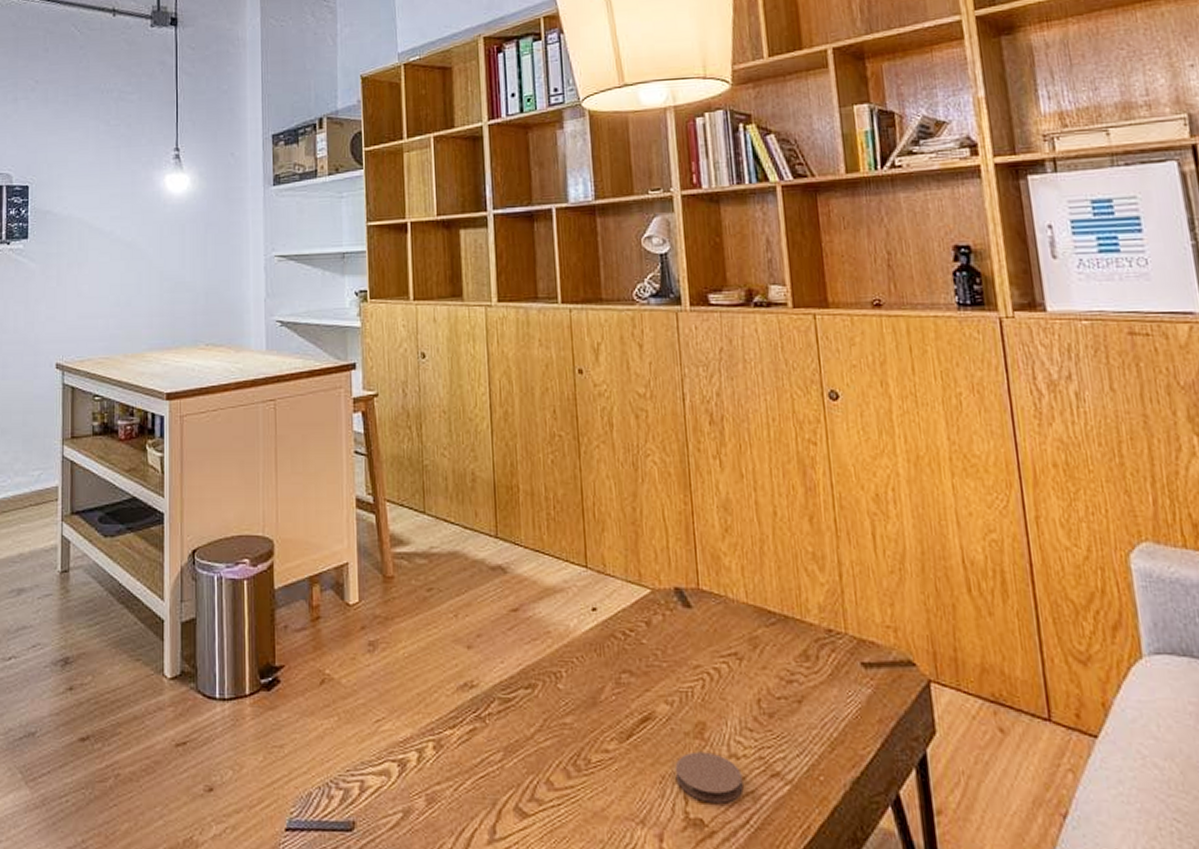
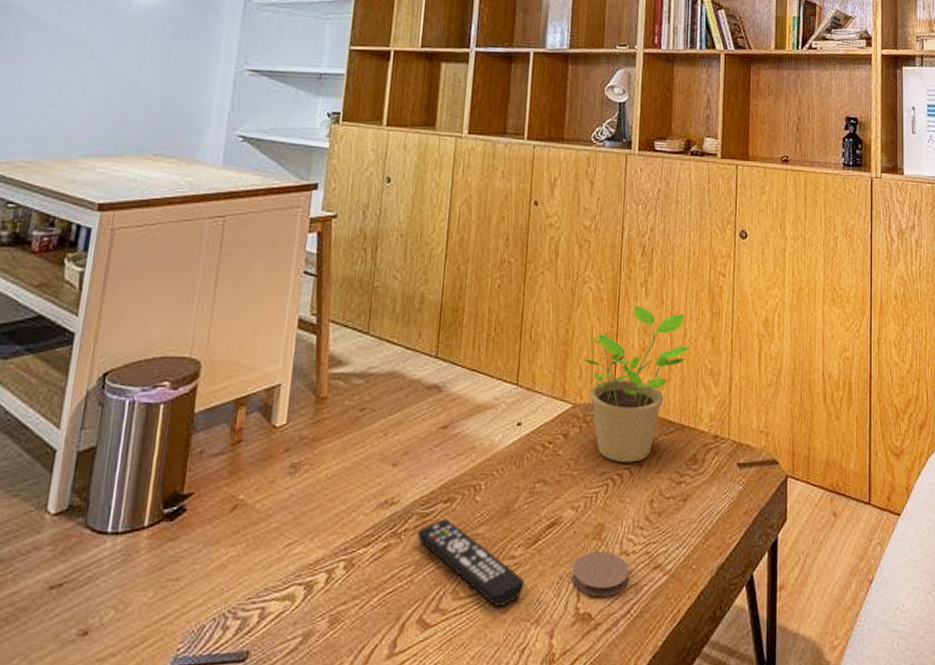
remote control: none [501,704,623,802] -> present [416,518,525,607]
potted plant: none [657,481,784,656] -> present [584,306,691,463]

